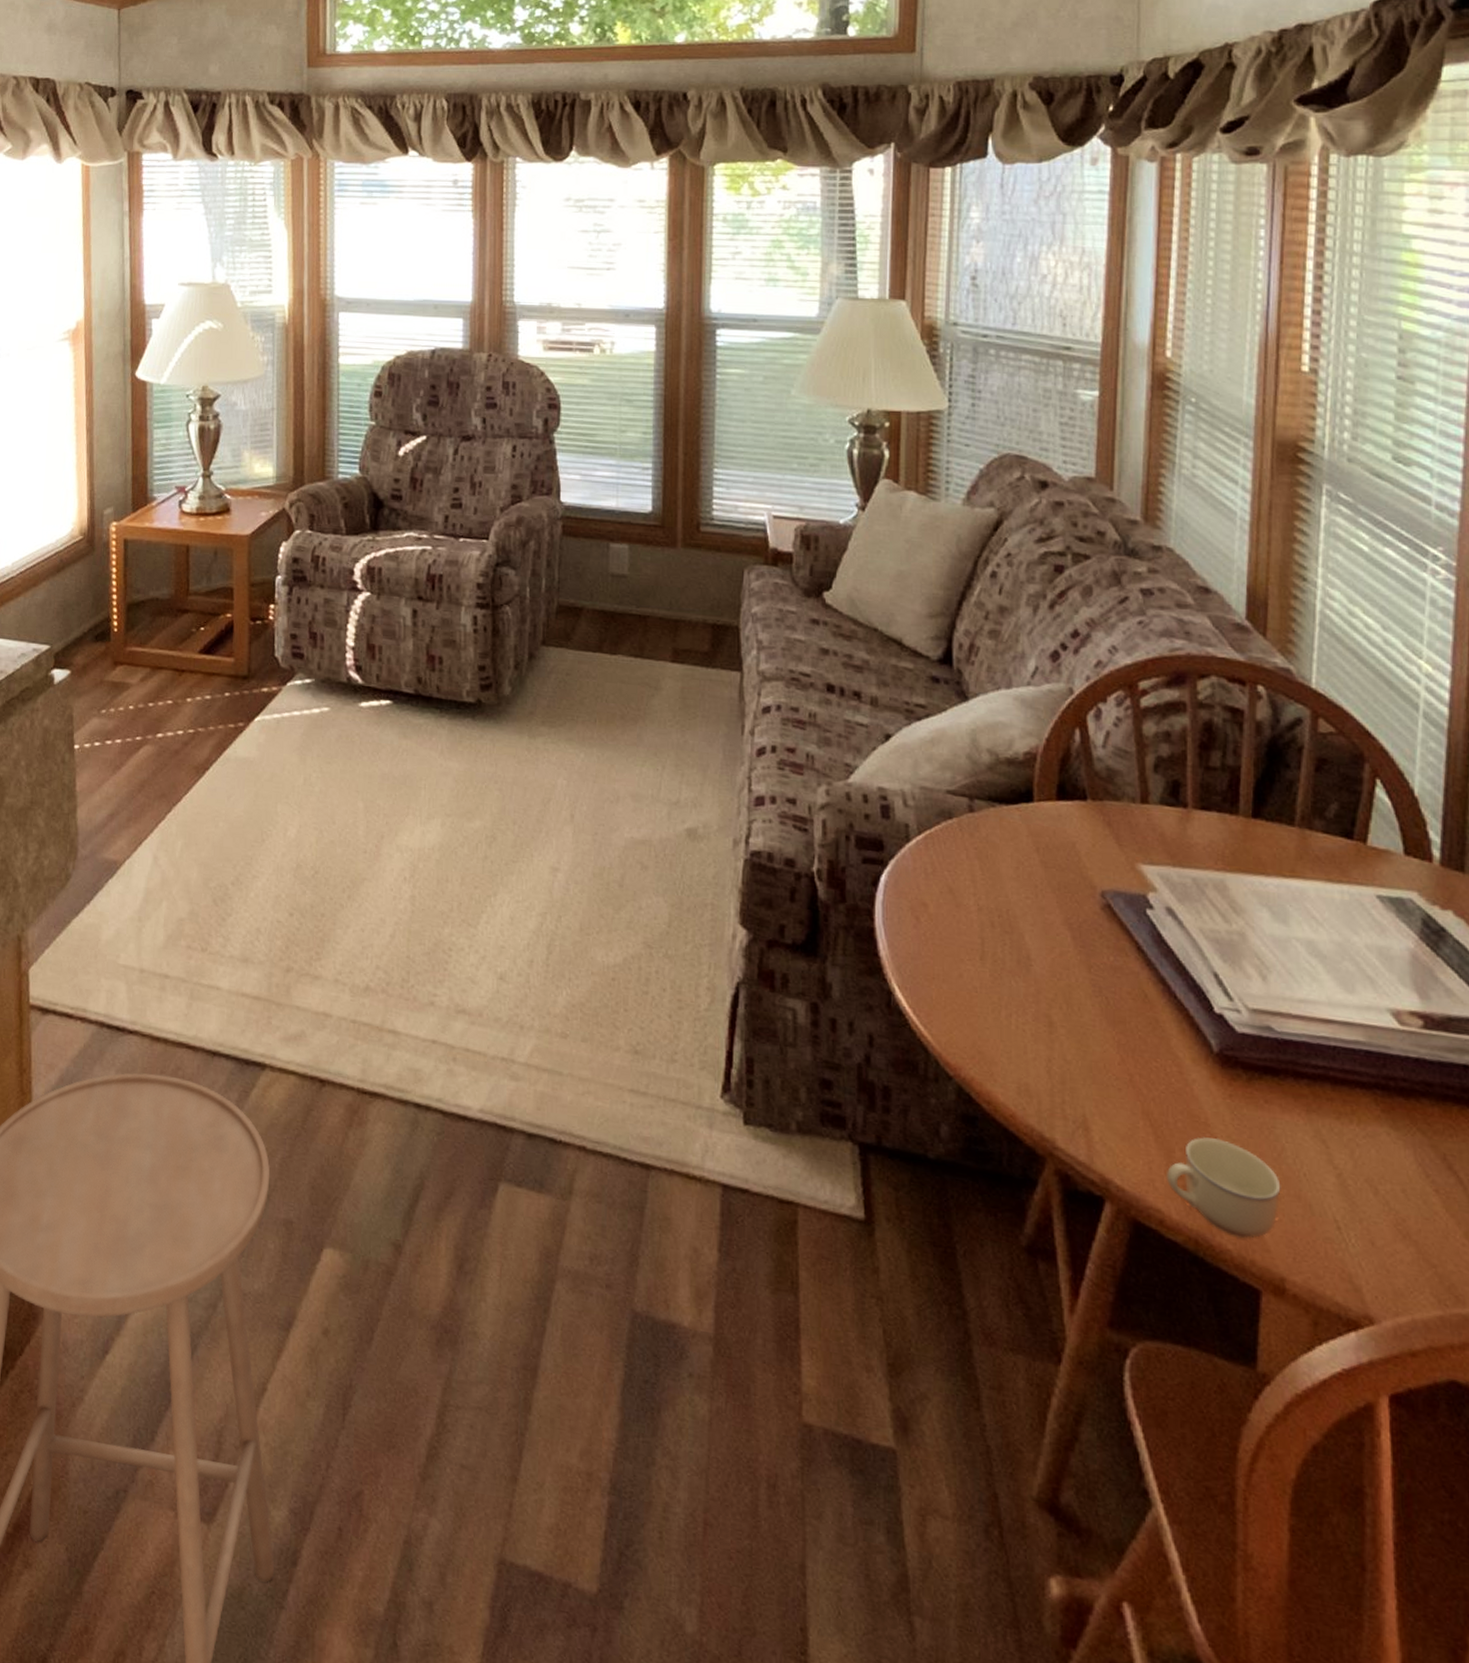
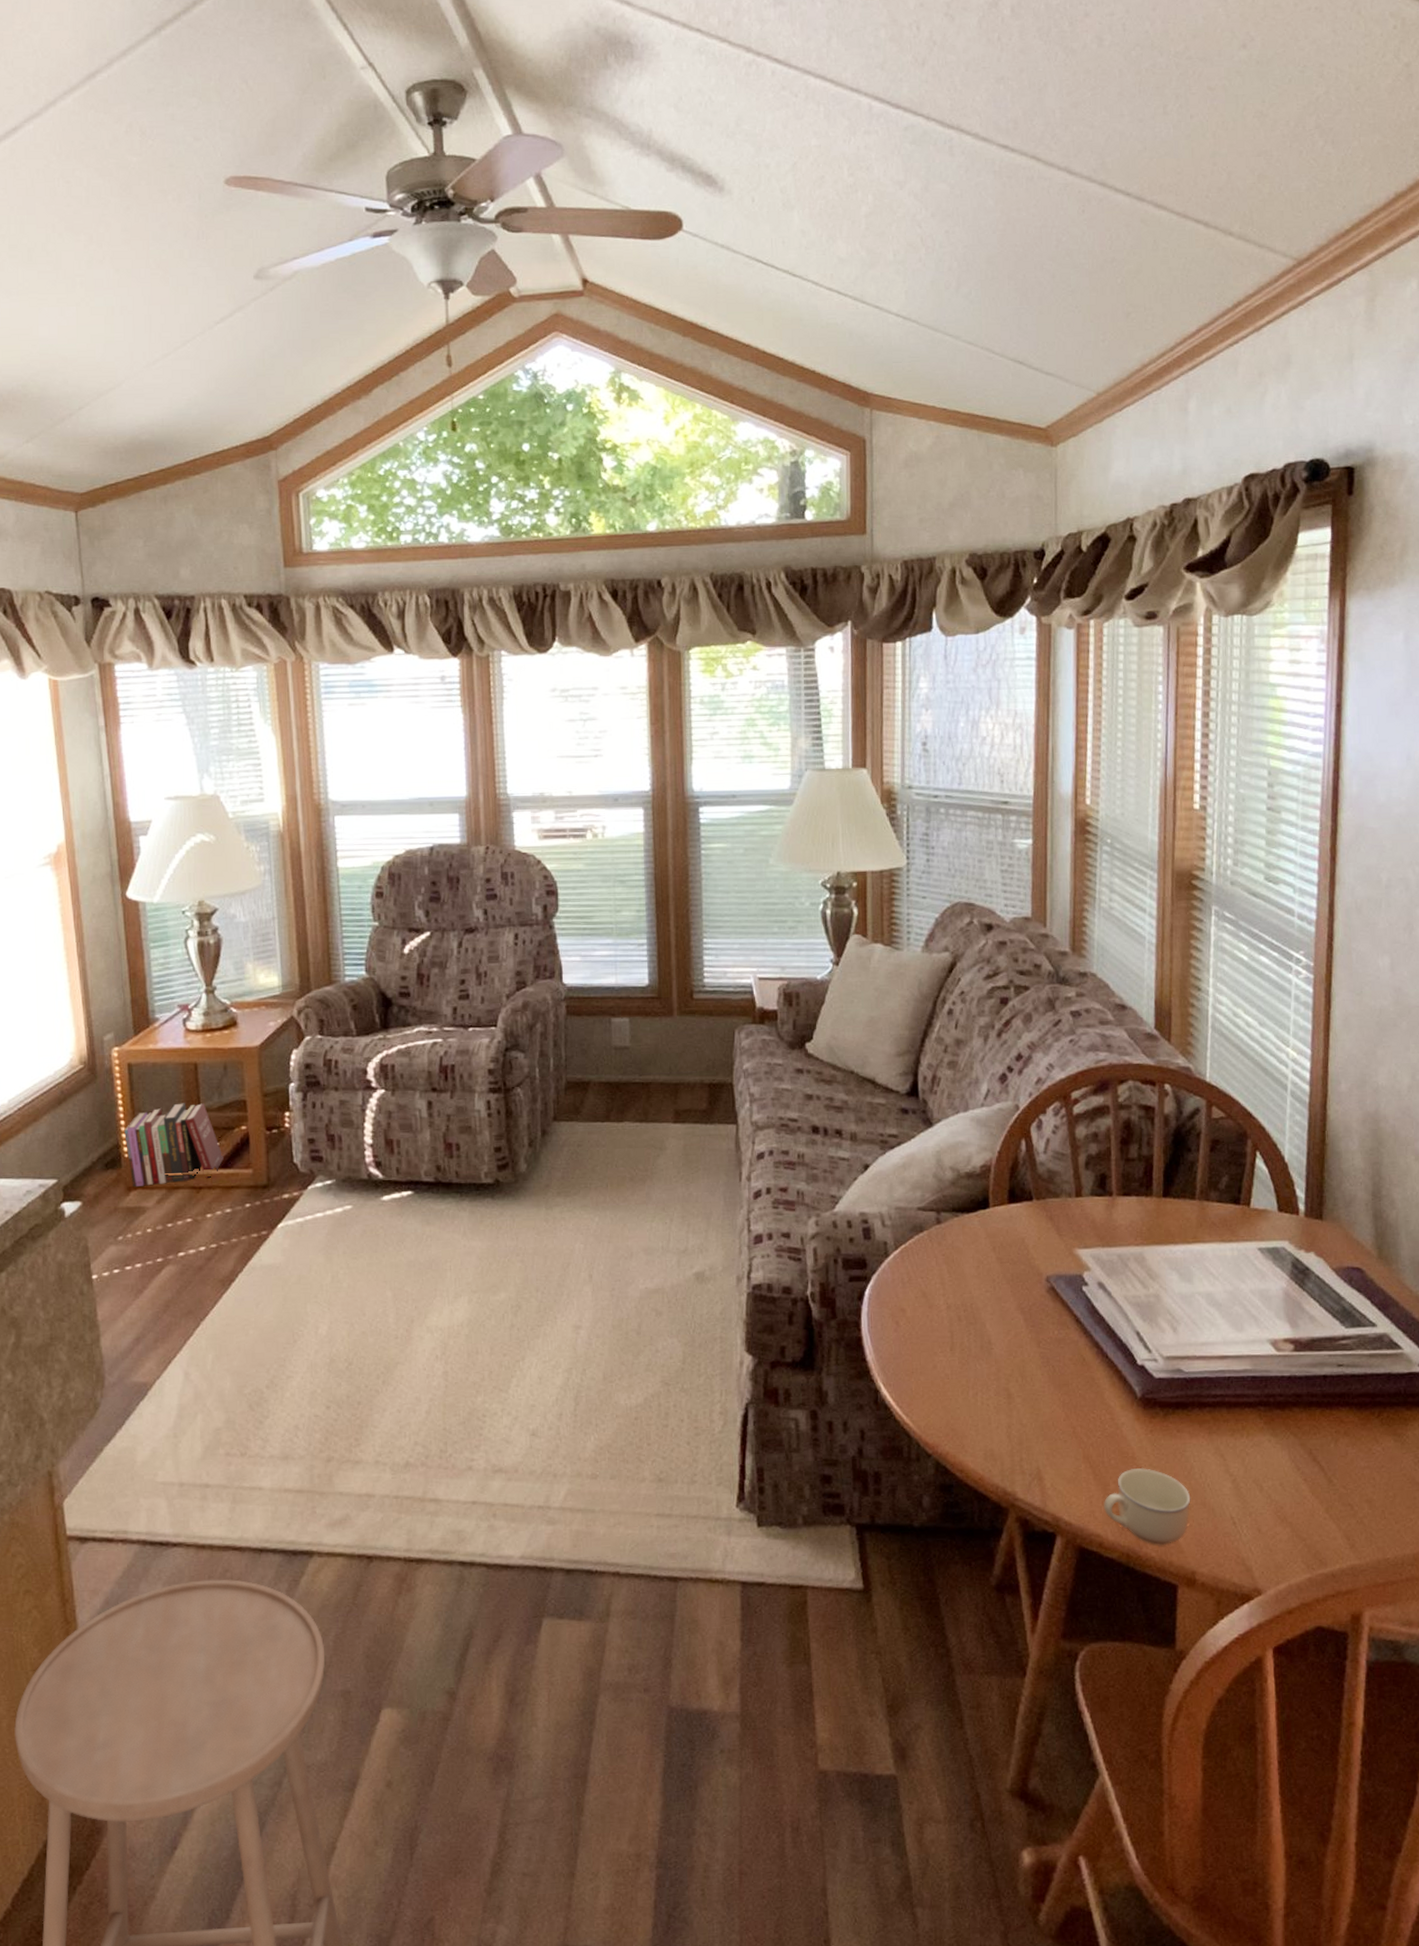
books: none [115,583,207,663] -> present [124,1103,224,1187]

